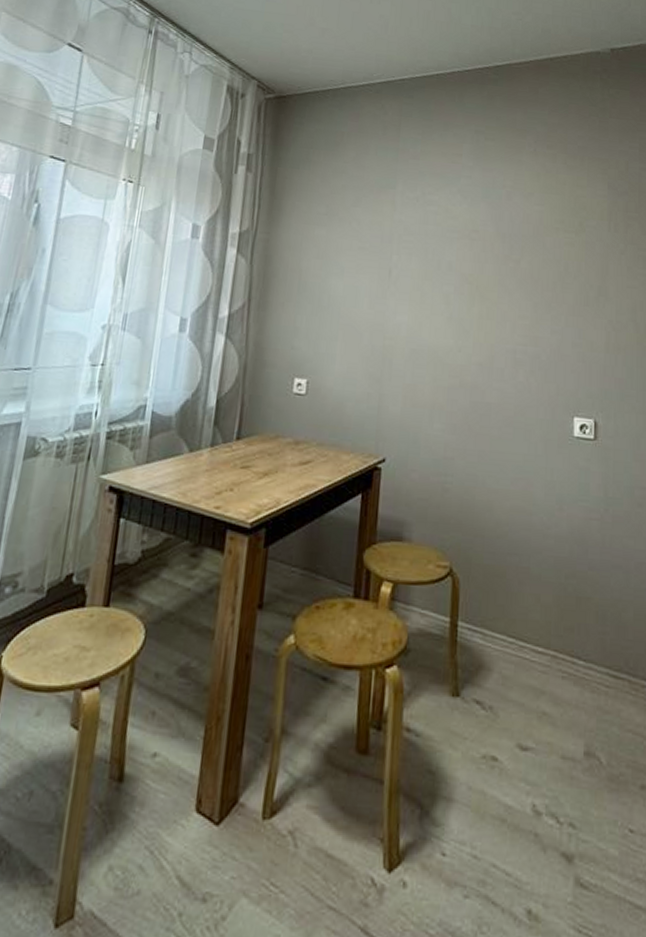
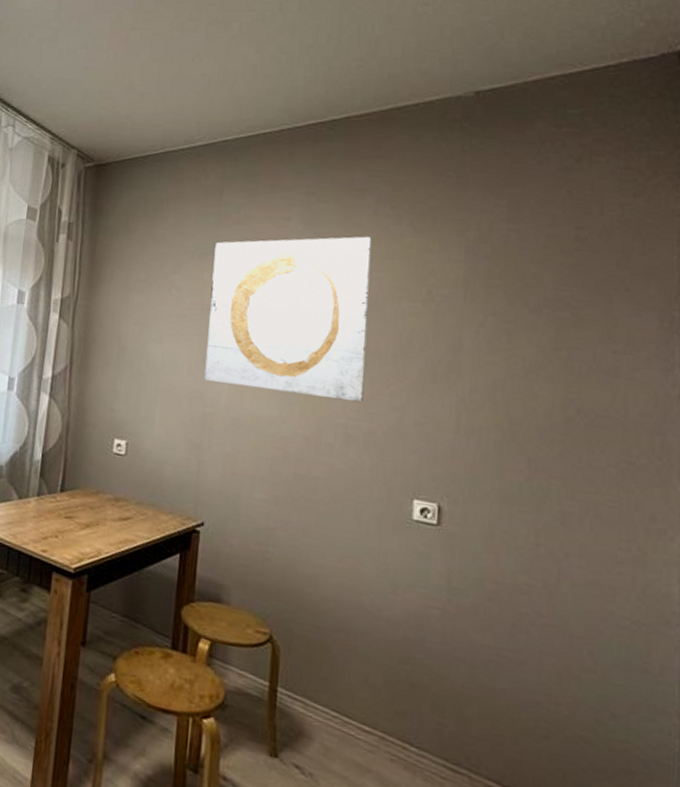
wall art: none [384,172,533,328] -> present [204,236,372,403]

